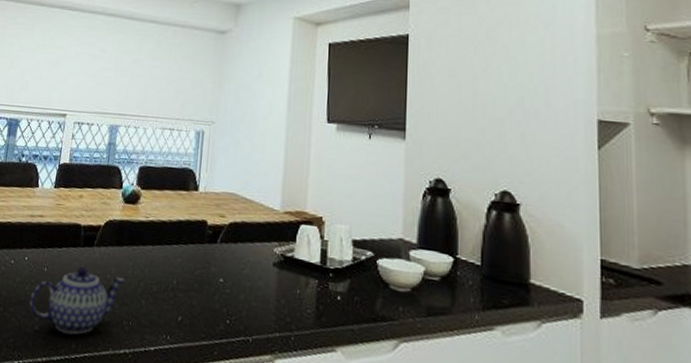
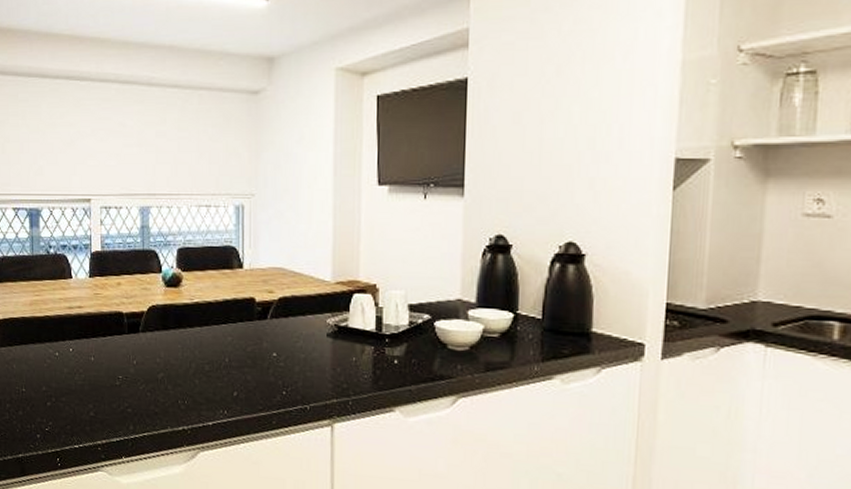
teapot: present [29,266,125,335] -> none [81,353,176,418]

